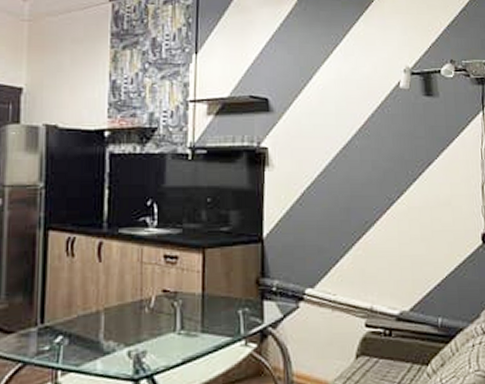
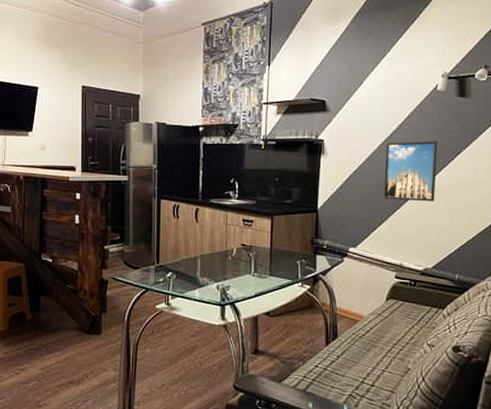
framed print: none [344,148,407,225] -> present [384,140,438,202]

